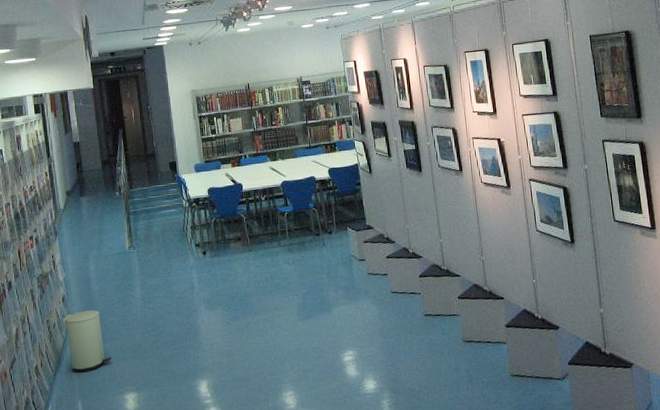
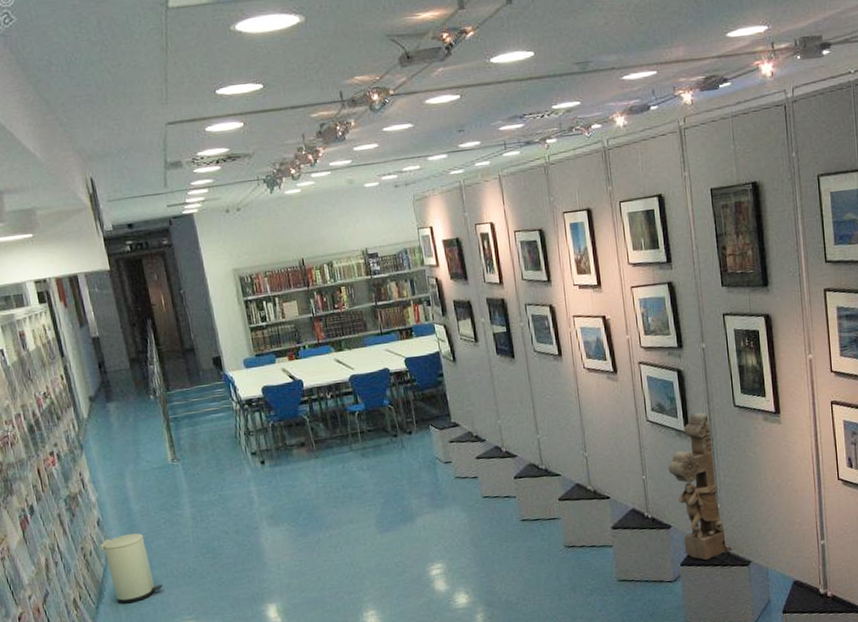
decorative sculpture: none [556,224,617,361] -> present [668,412,734,561]

